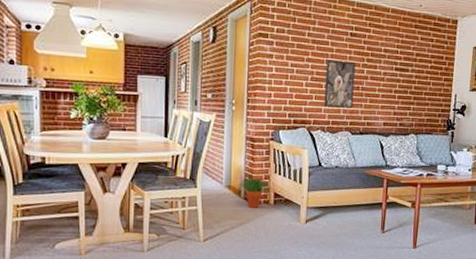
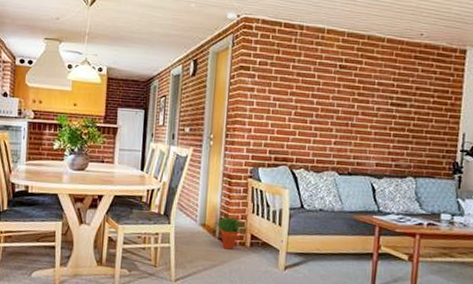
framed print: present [324,60,356,108] -> none [308,93,345,146]

